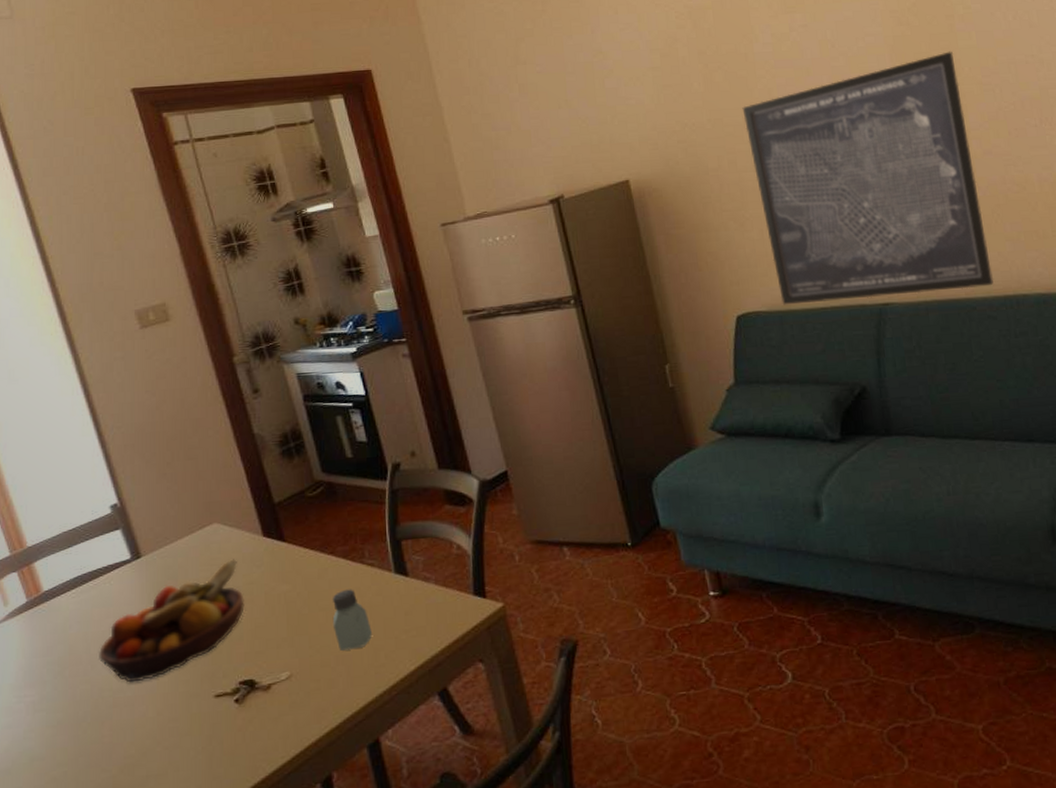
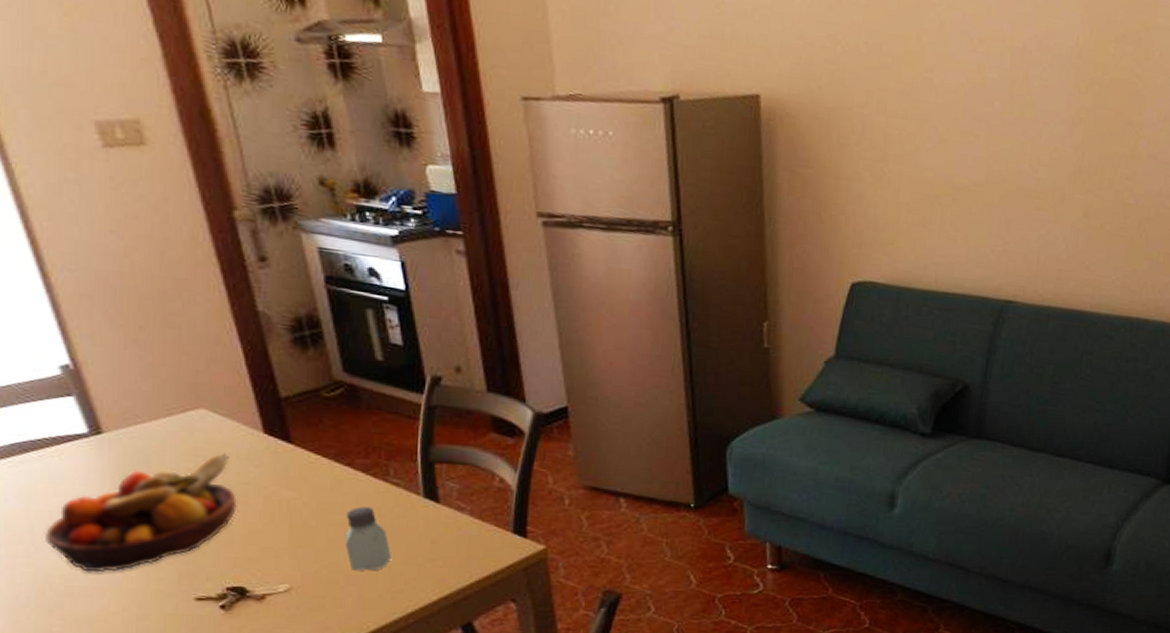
wall art: present [742,51,994,305] -> none [902,27,1149,304]

